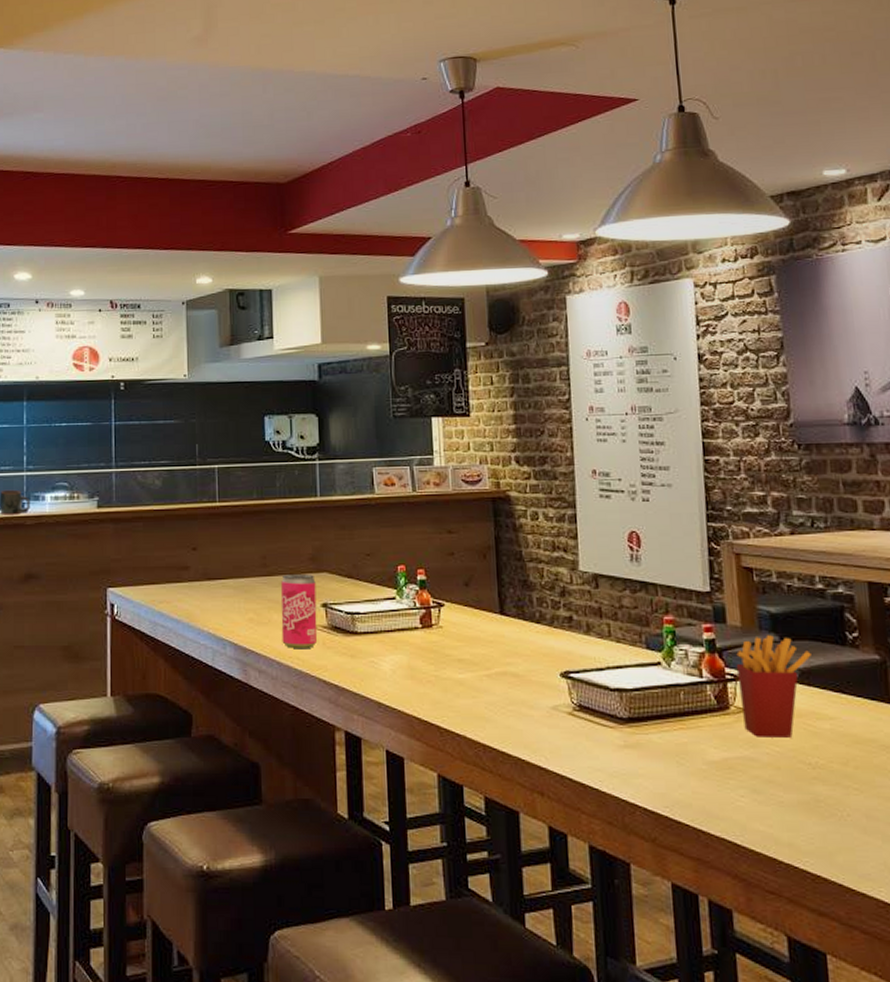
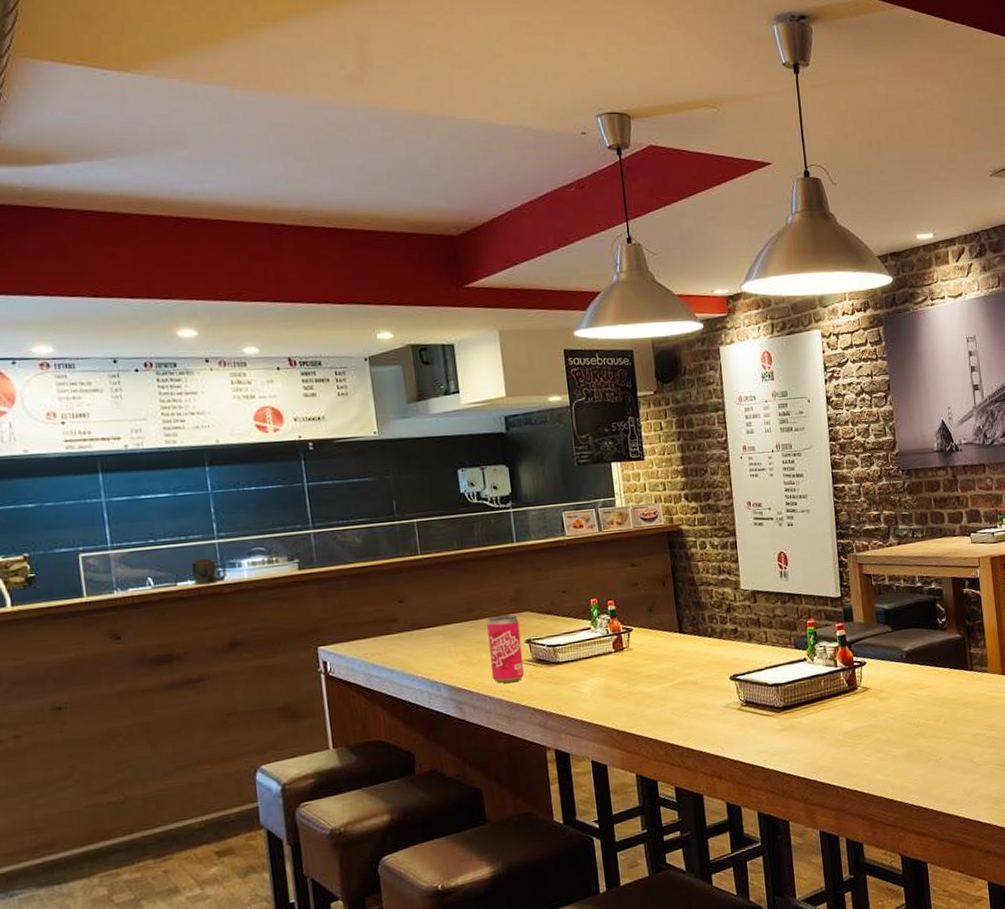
french fries: present [736,635,811,738] -> none [861,627,914,709]

